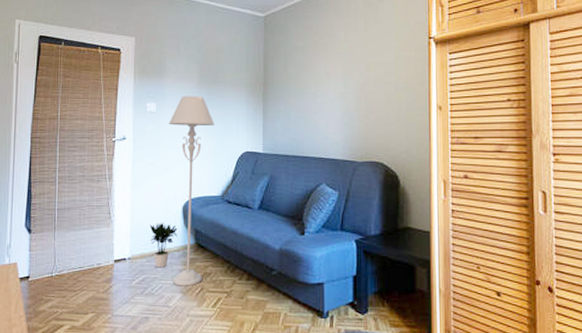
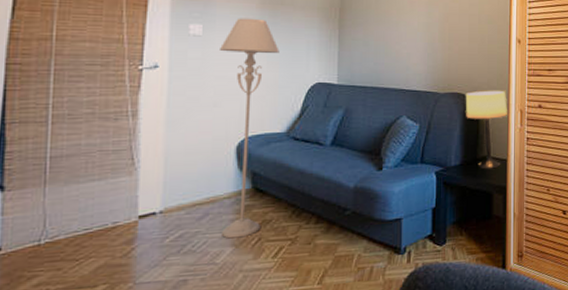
potted plant: present [149,222,178,268] -> none [190,166,229,220]
table lamp: none [383,159,429,241] -> present [465,90,507,169]

